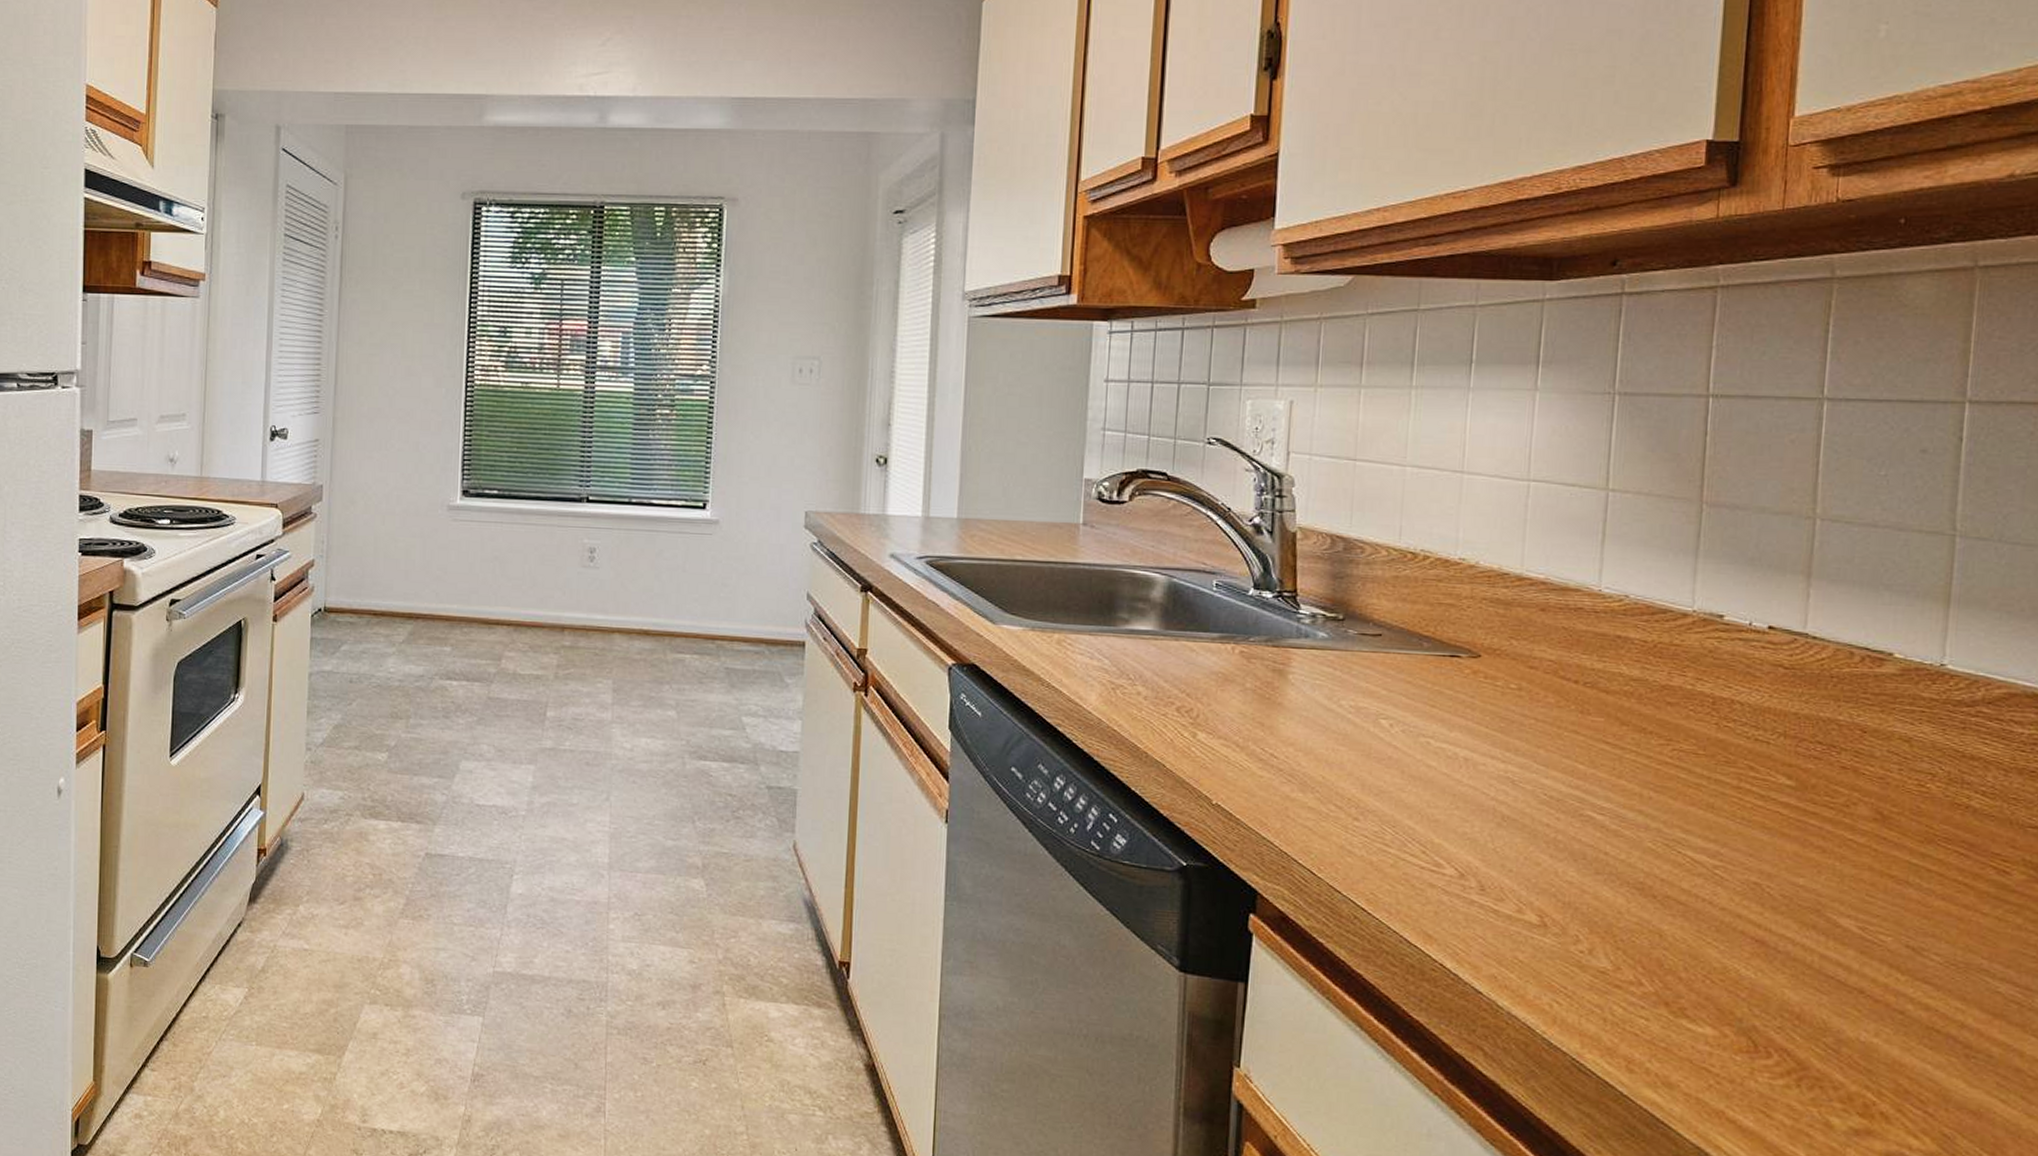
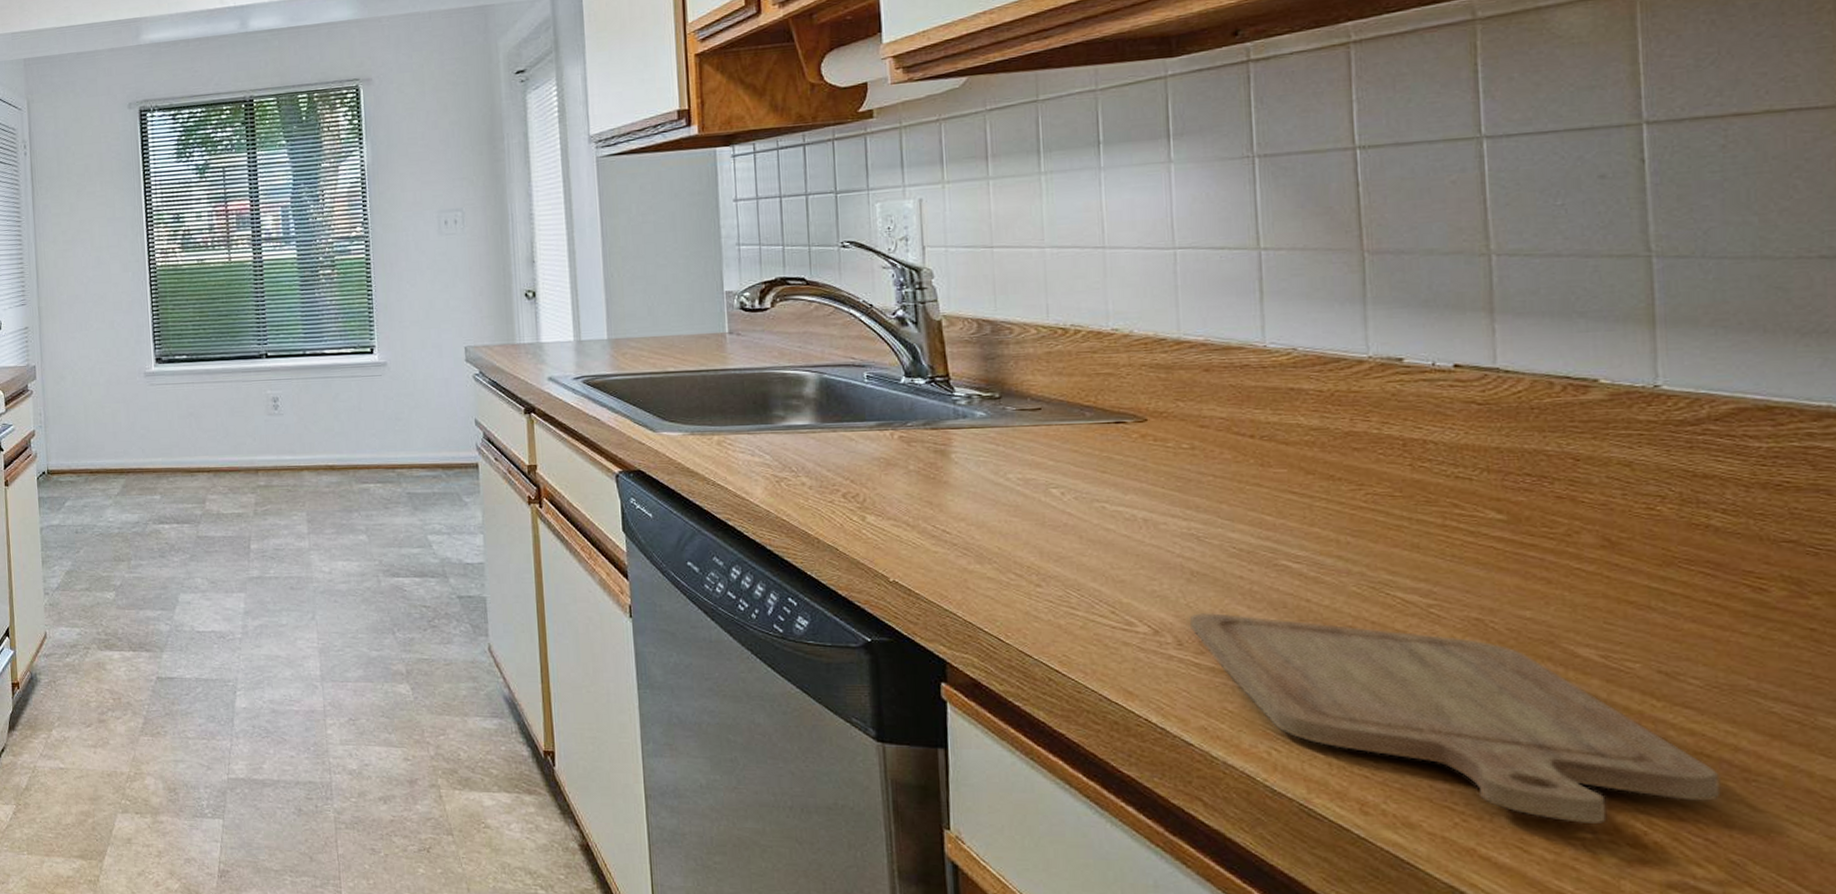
chopping board: none [1495,859,1945,1092] -> present [1190,613,1721,824]

